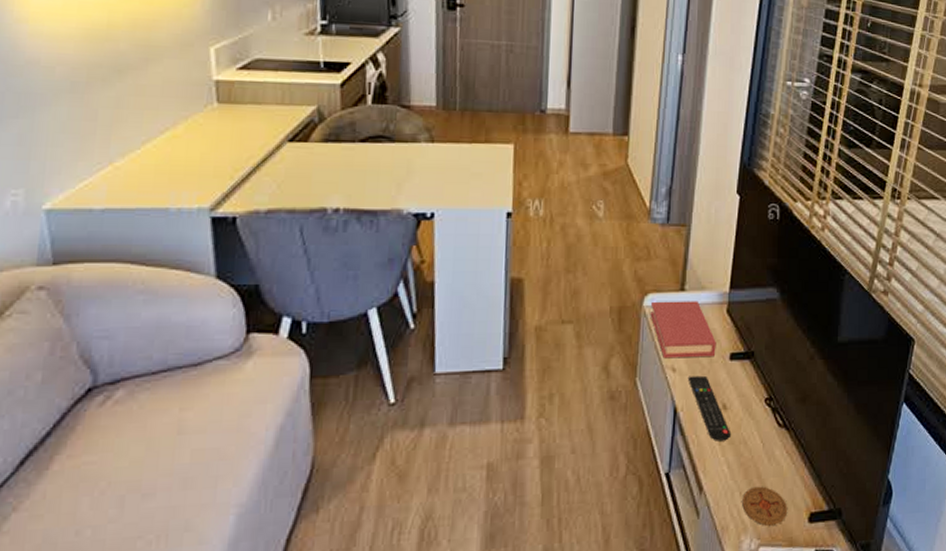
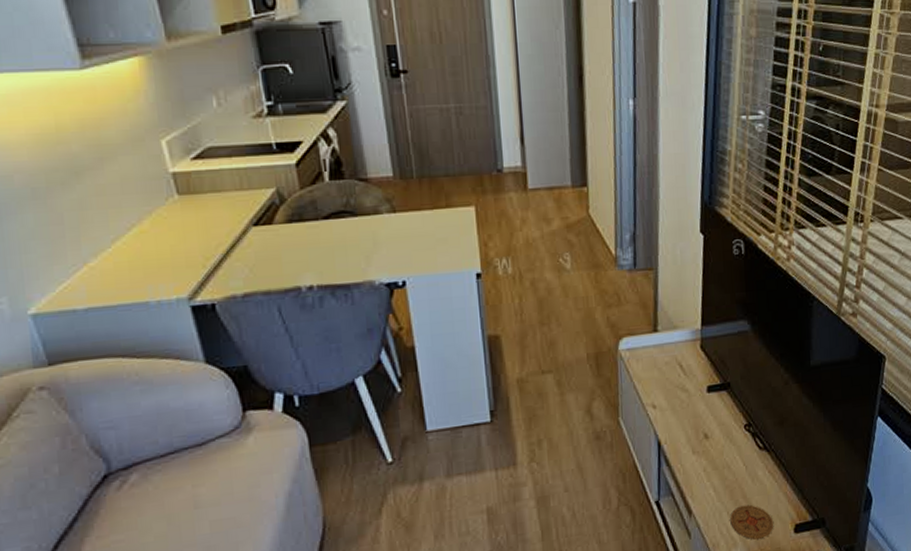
book: present [650,301,716,359] -> none [625,340,693,397]
remote control: present [689,375,732,441] -> none [669,409,715,469]

